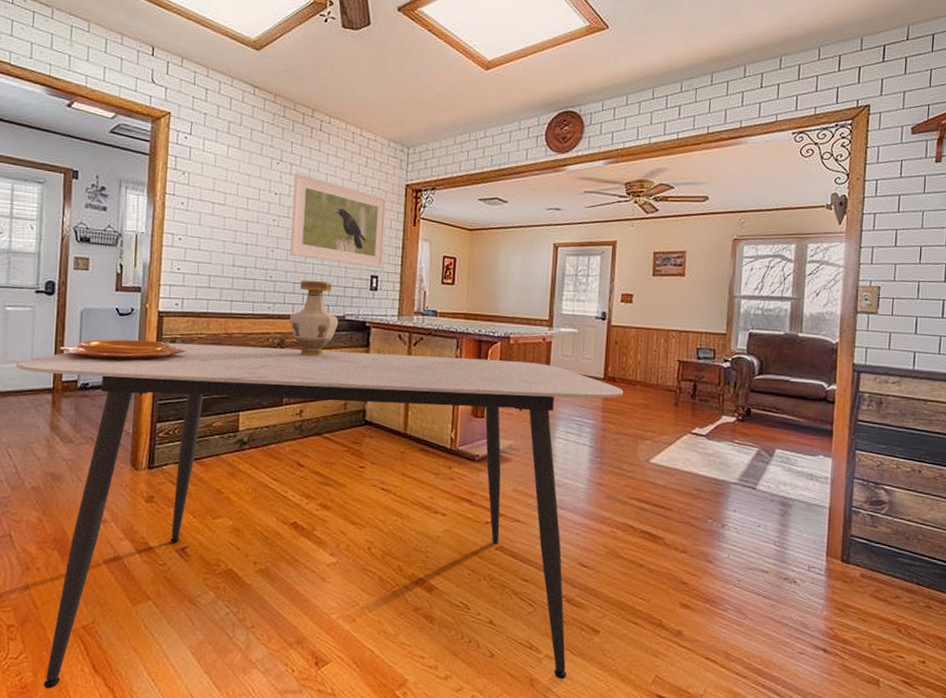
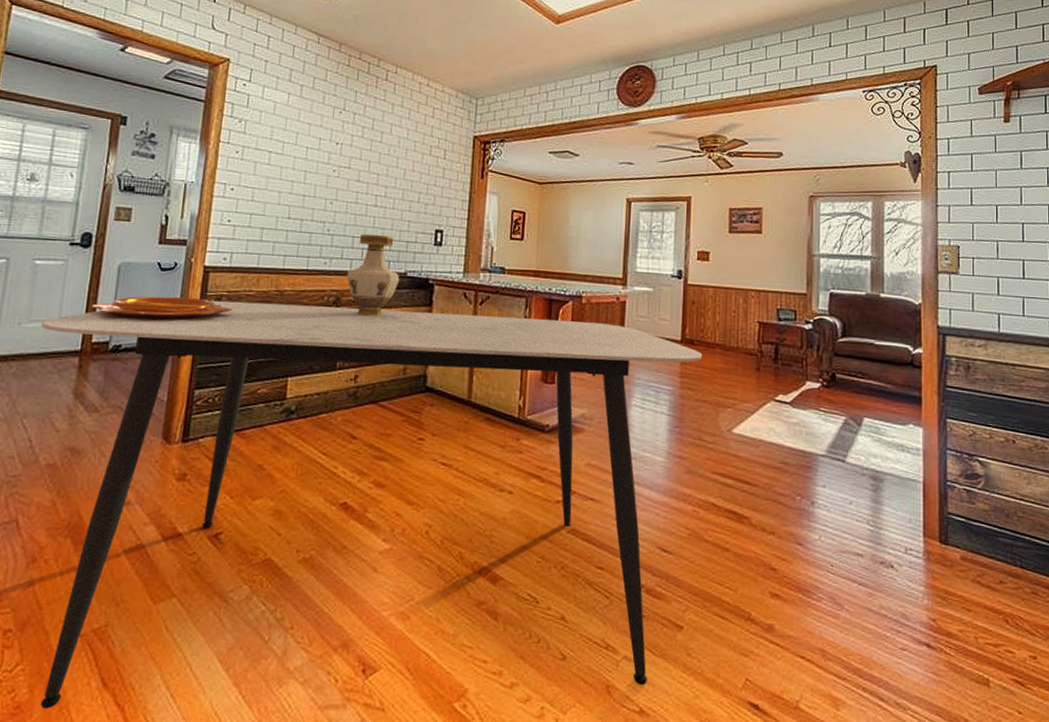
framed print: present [289,172,387,268] -> none [349,121,454,222]

